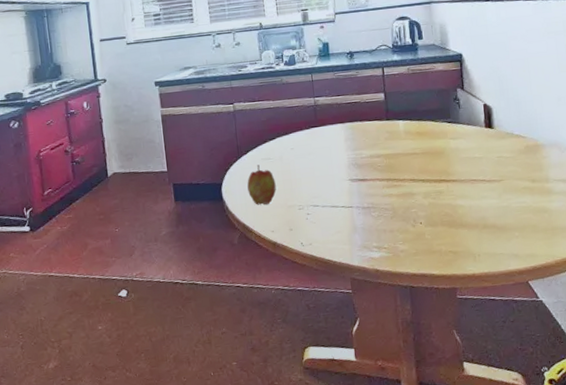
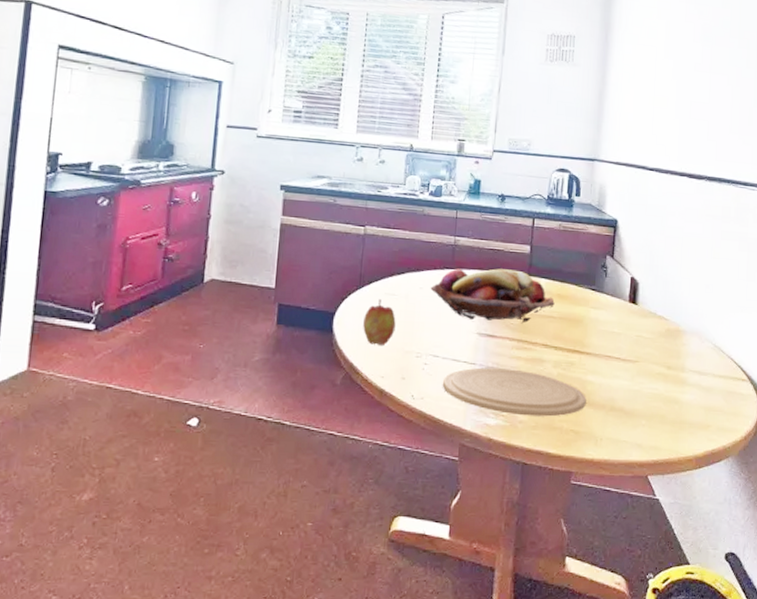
fruit basket: none [300,117,416,169] -> present [430,268,555,324]
plate: none [326,205,460,246] -> present [442,367,586,417]

